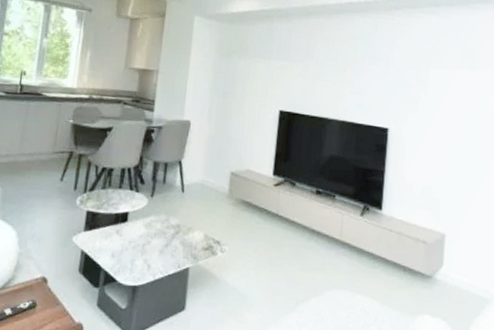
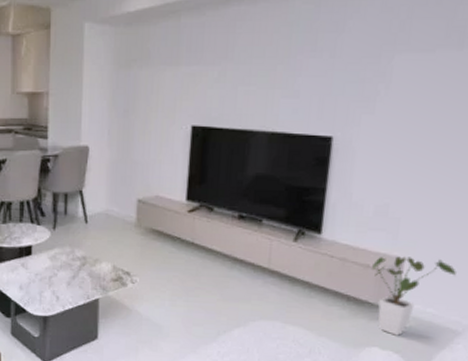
house plant: none [422,231,483,304] -> present [372,256,456,336]

